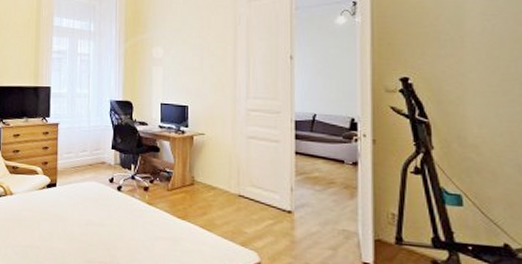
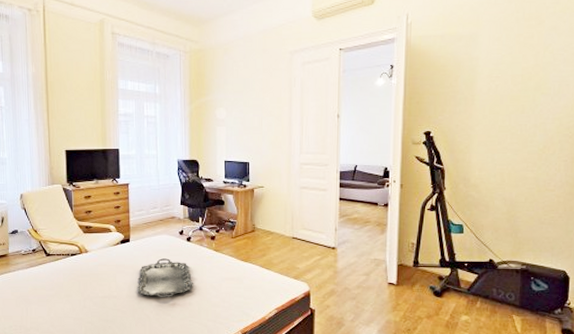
serving tray: none [61,208,124,255] -> present [137,258,194,298]

